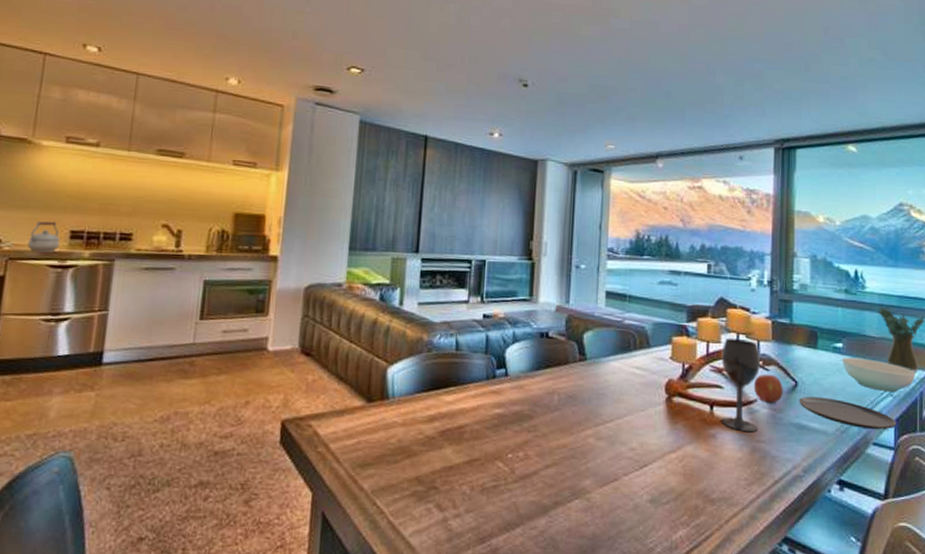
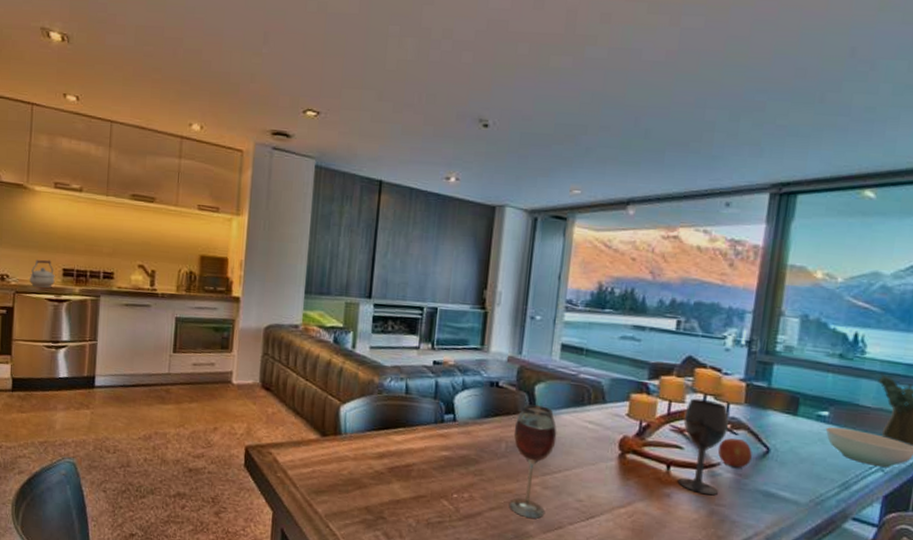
wineglass: none [565,353,607,472] -> present [510,404,557,519]
plate: present [799,396,897,430] -> none [769,464,885,506]

